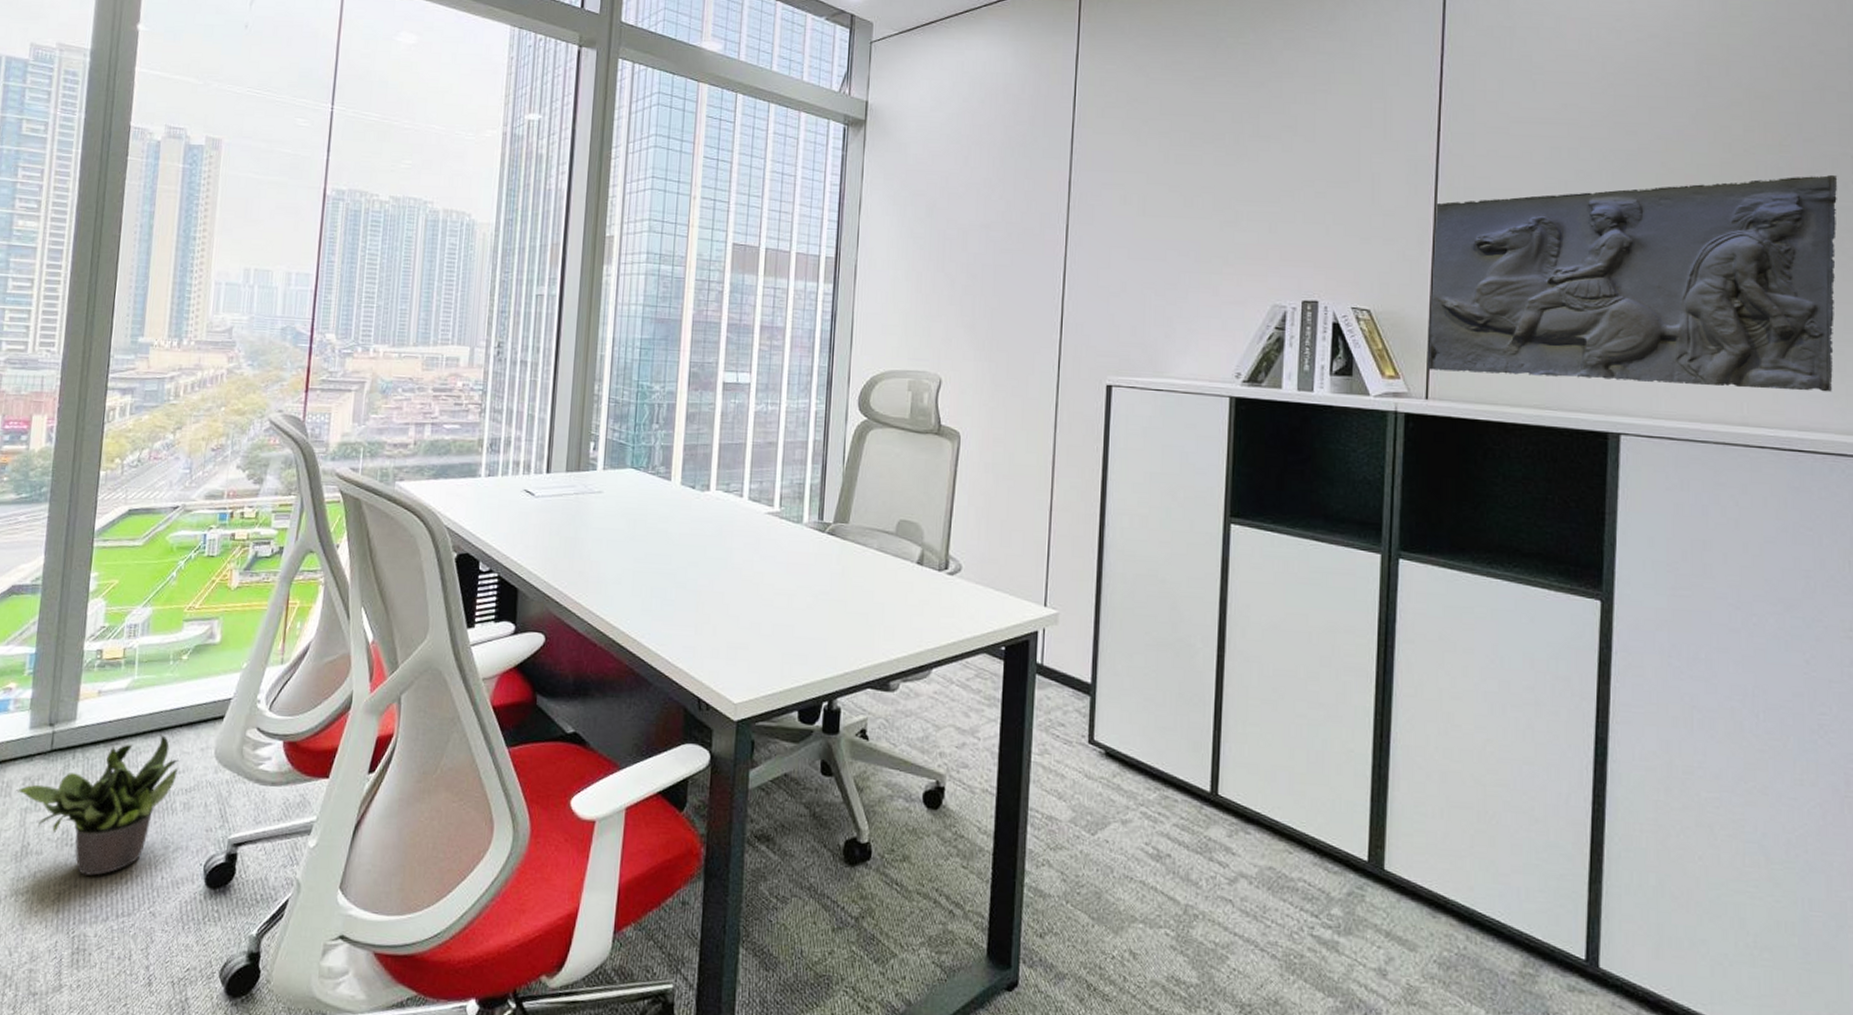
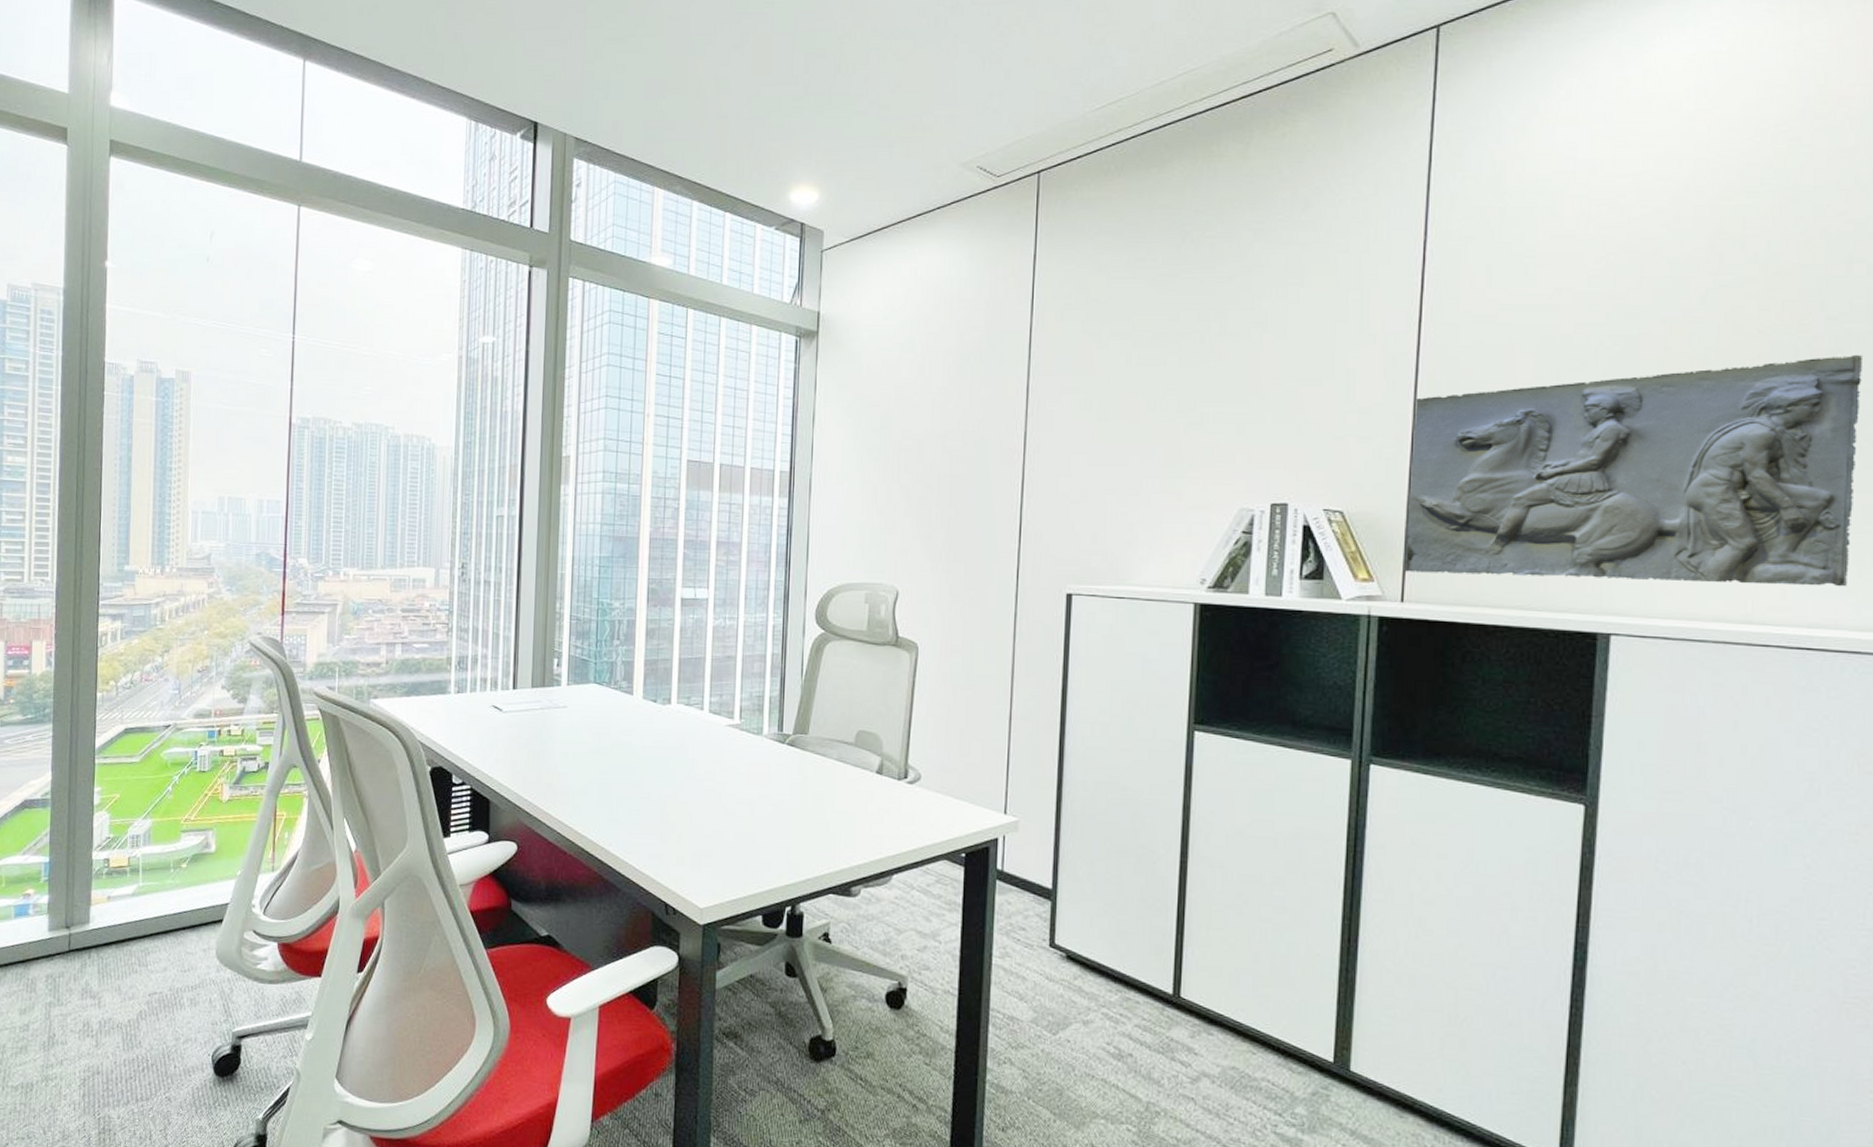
potted plant: present [15,734,180,876] -> none [39,936,185,1064]

